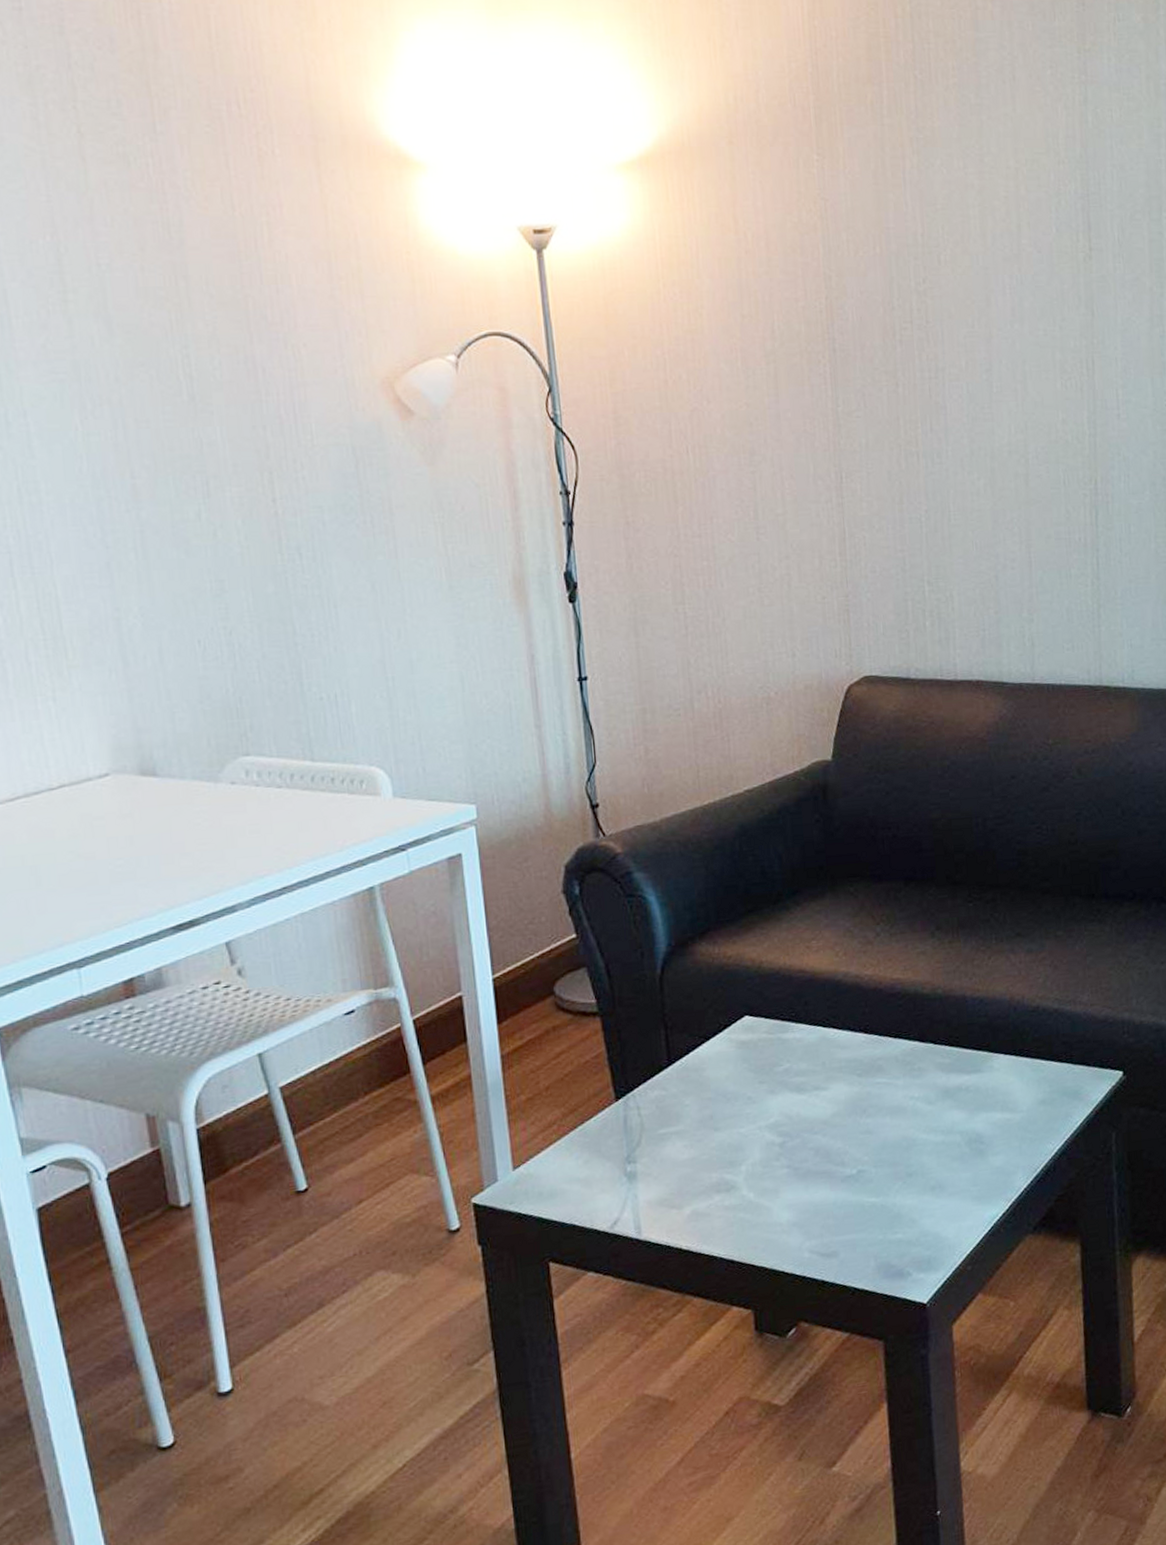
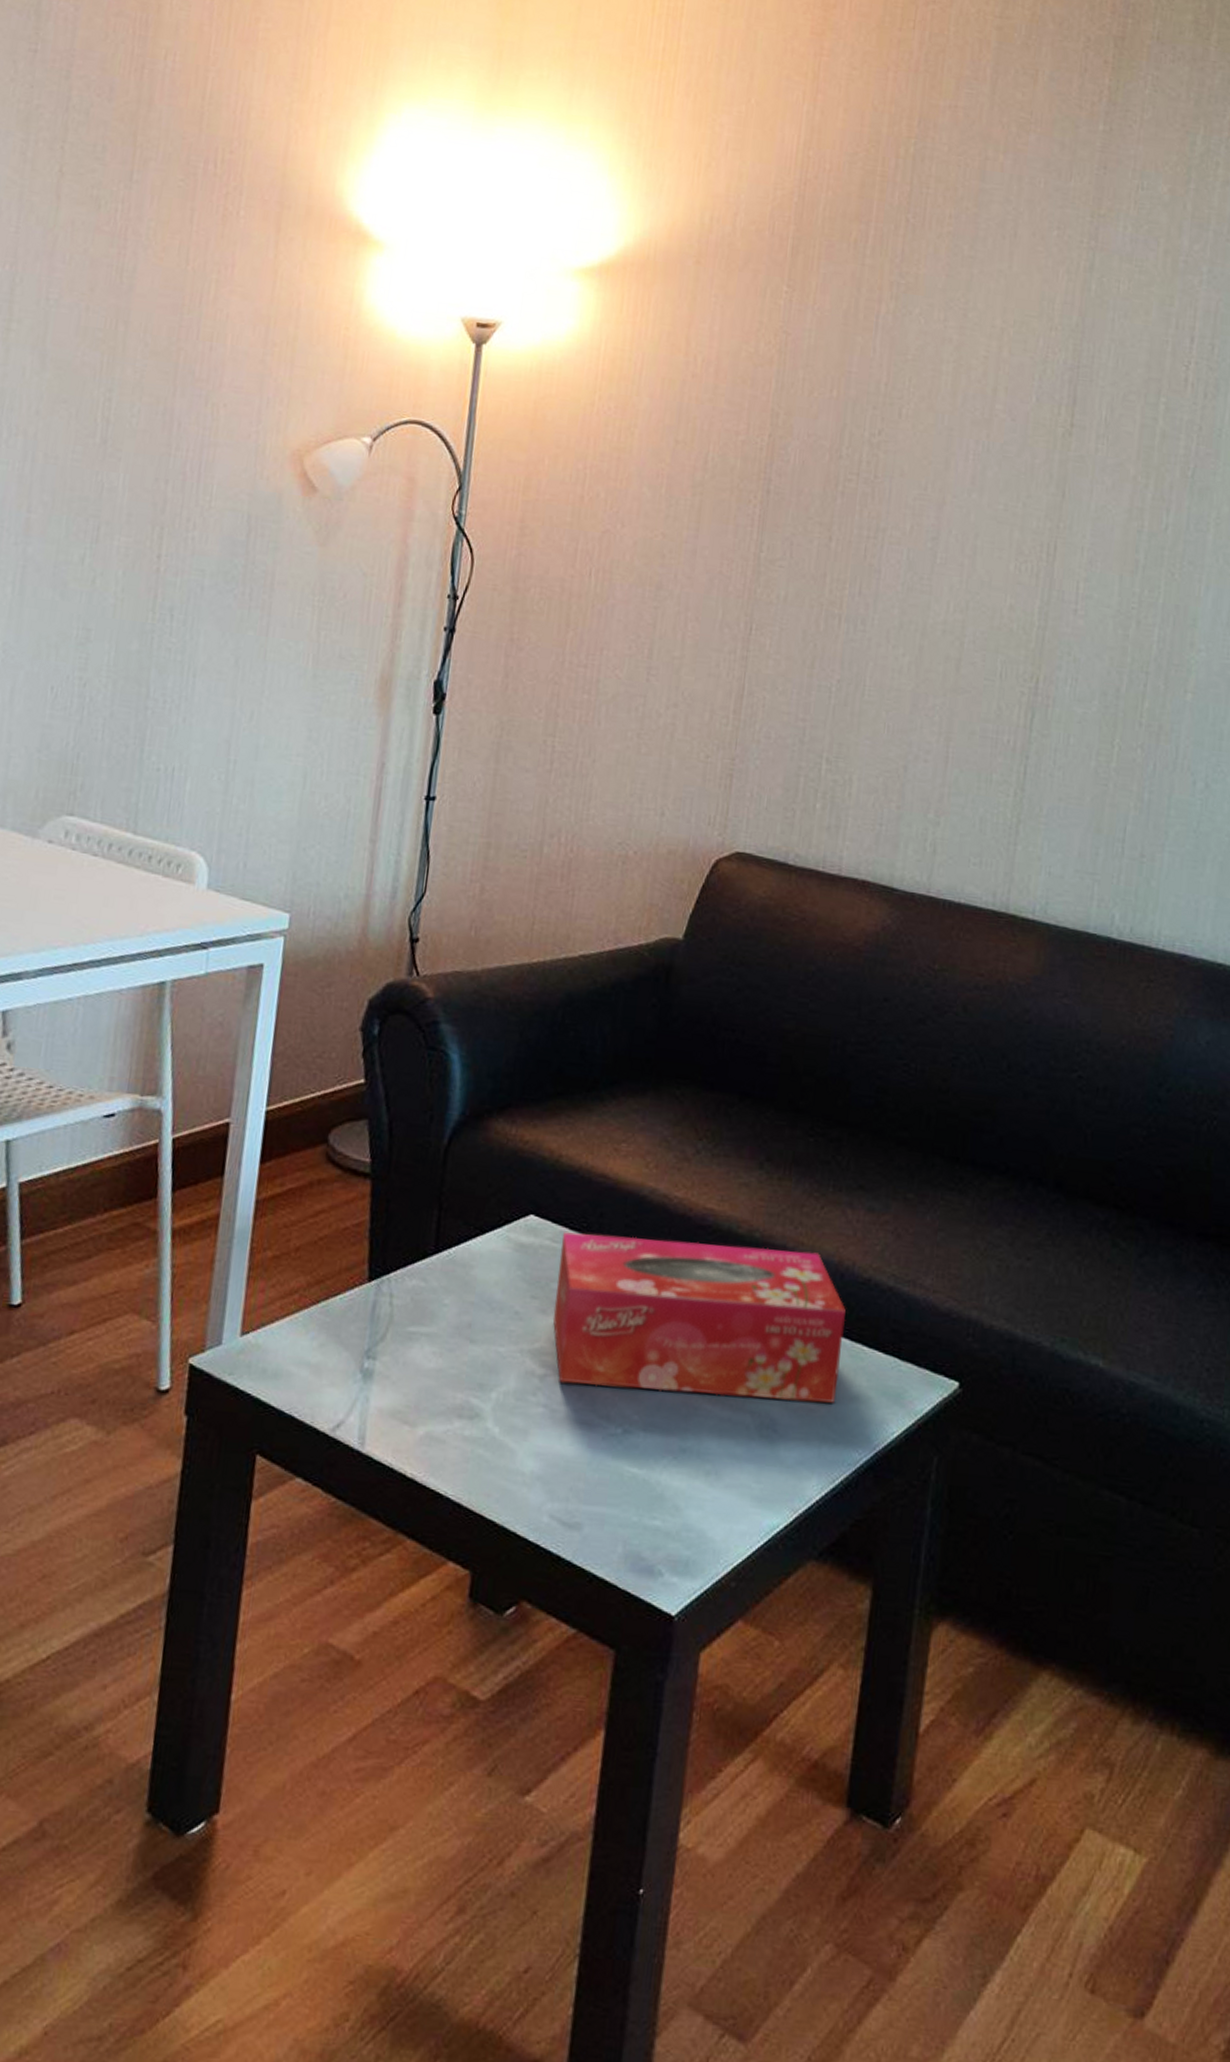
tissue box: none [775,995,1027,1145] -> present [552,1231,846,1403]

